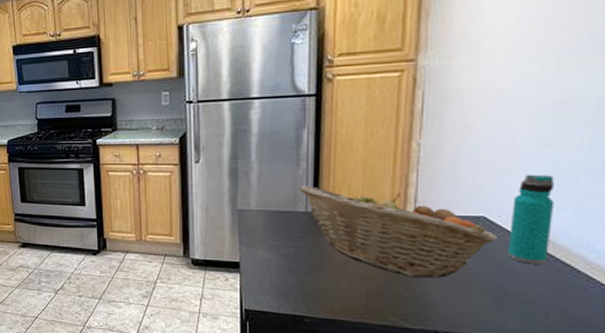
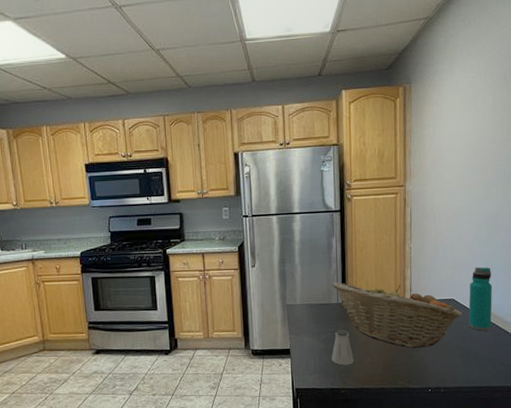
saltshaker: none [293,245,326,289] -> present [331,329,354,366]

